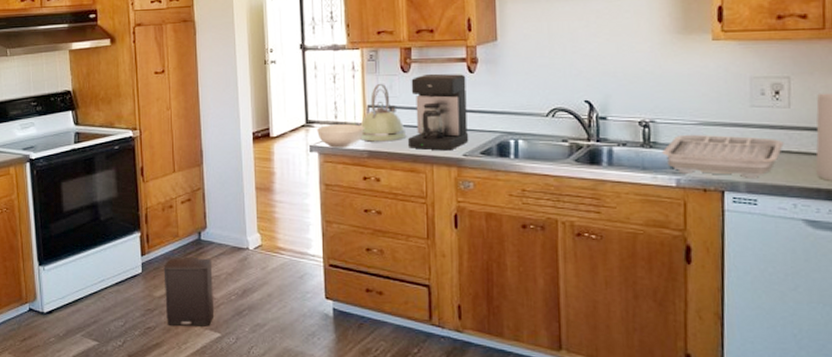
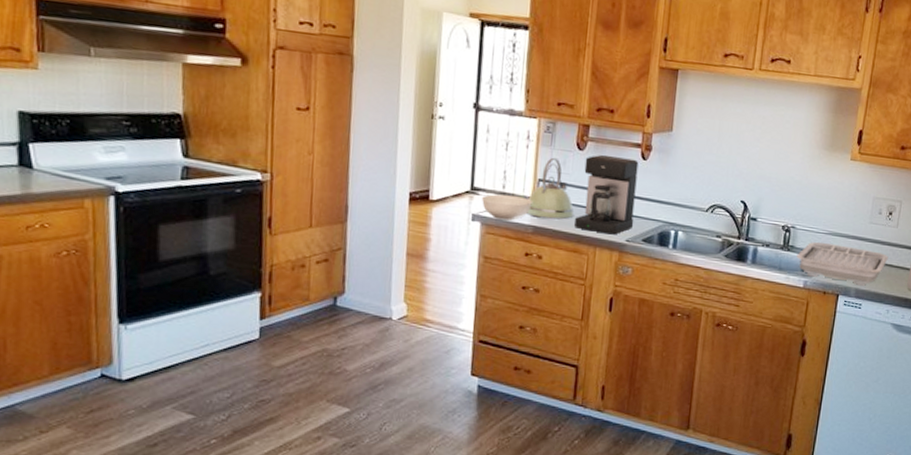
pedal bin: present [163,256,215,327] -> none [285,324,347,401]

